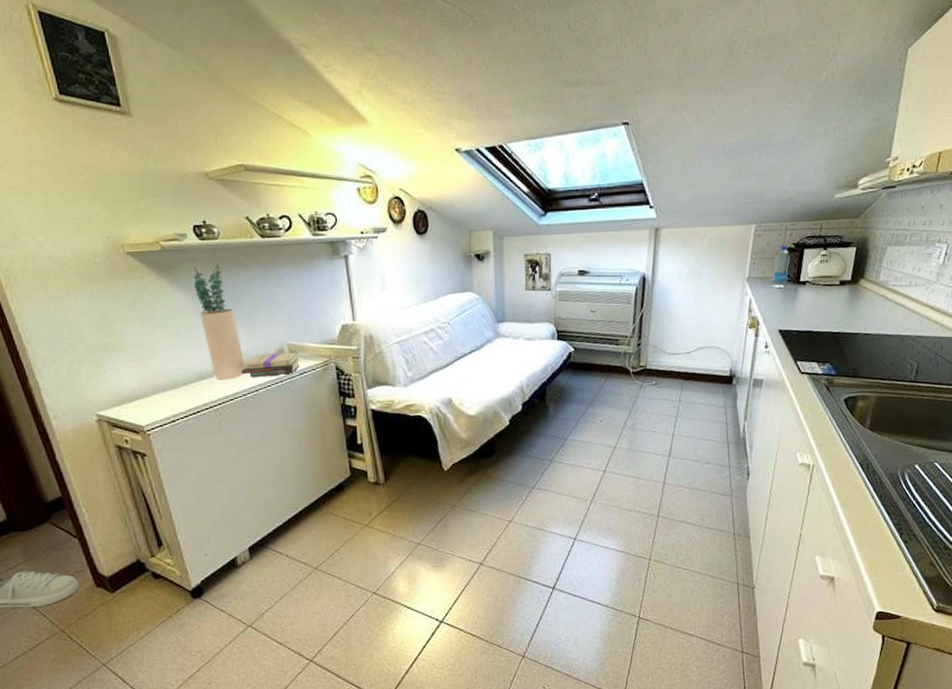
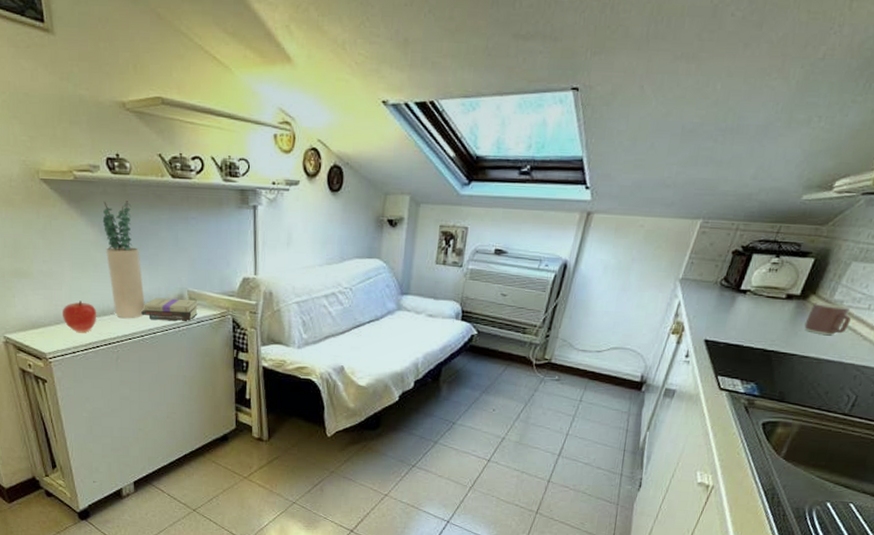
fruit: none [157,367,196,401] -> present [62,300,97,333]
bottle: present [771,245,791,289] -> none [707,247,735,295]
mug: none [860,284,898,313] -> present [804,303,852,336]

